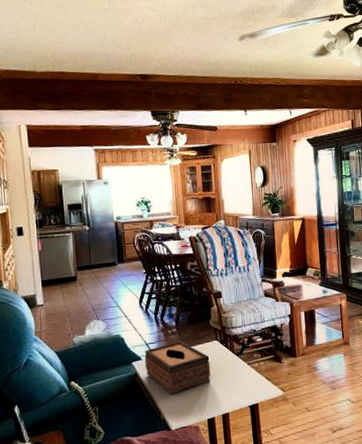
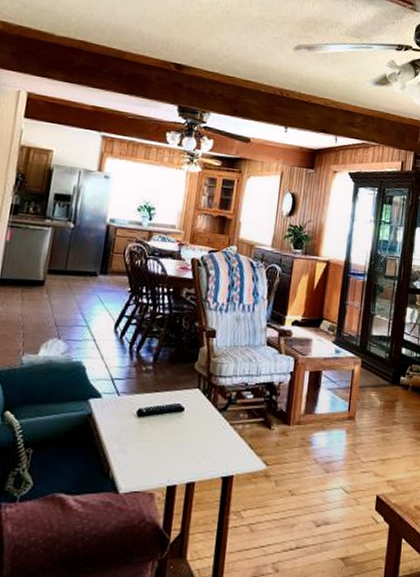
tissue box: present [144,341,211,395] -> none [103,382,185,448]

